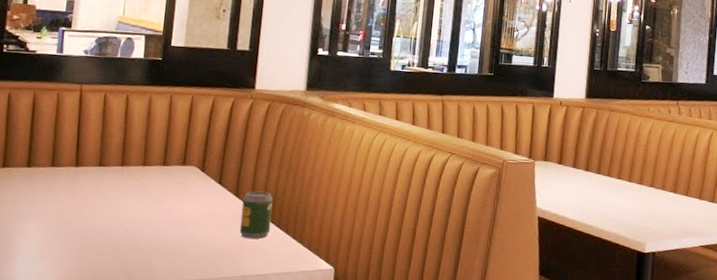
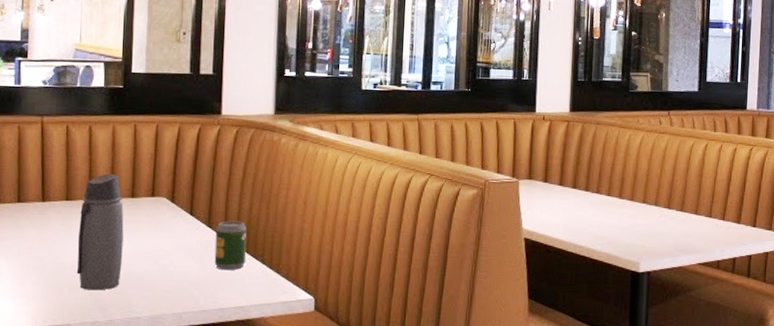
water bottle: none [104,142,155,255] -> present [76,174,124,291]

